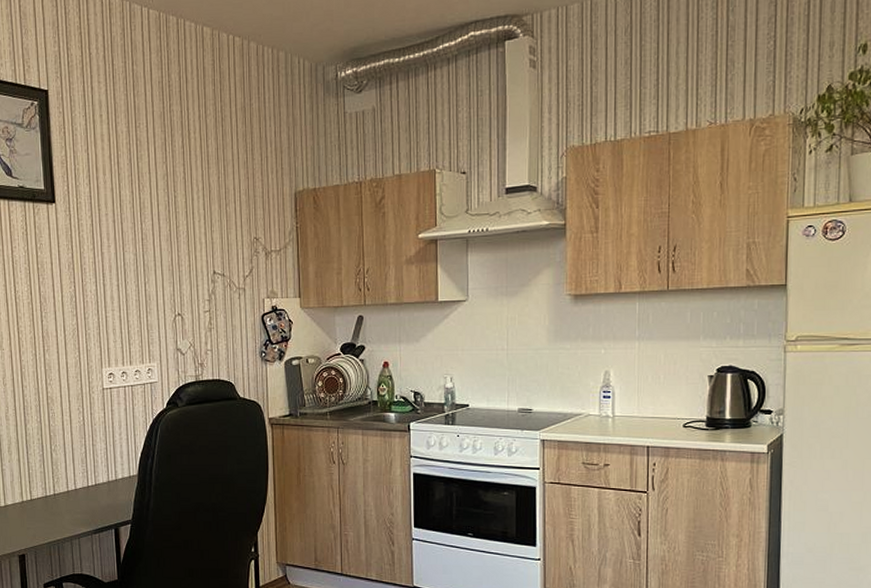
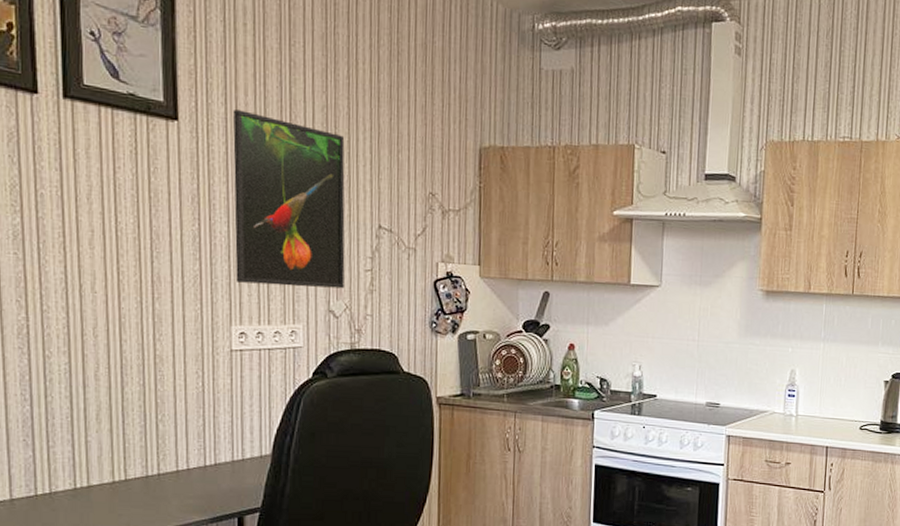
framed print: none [95,188,188,331] -> present [232,110,345,289]

